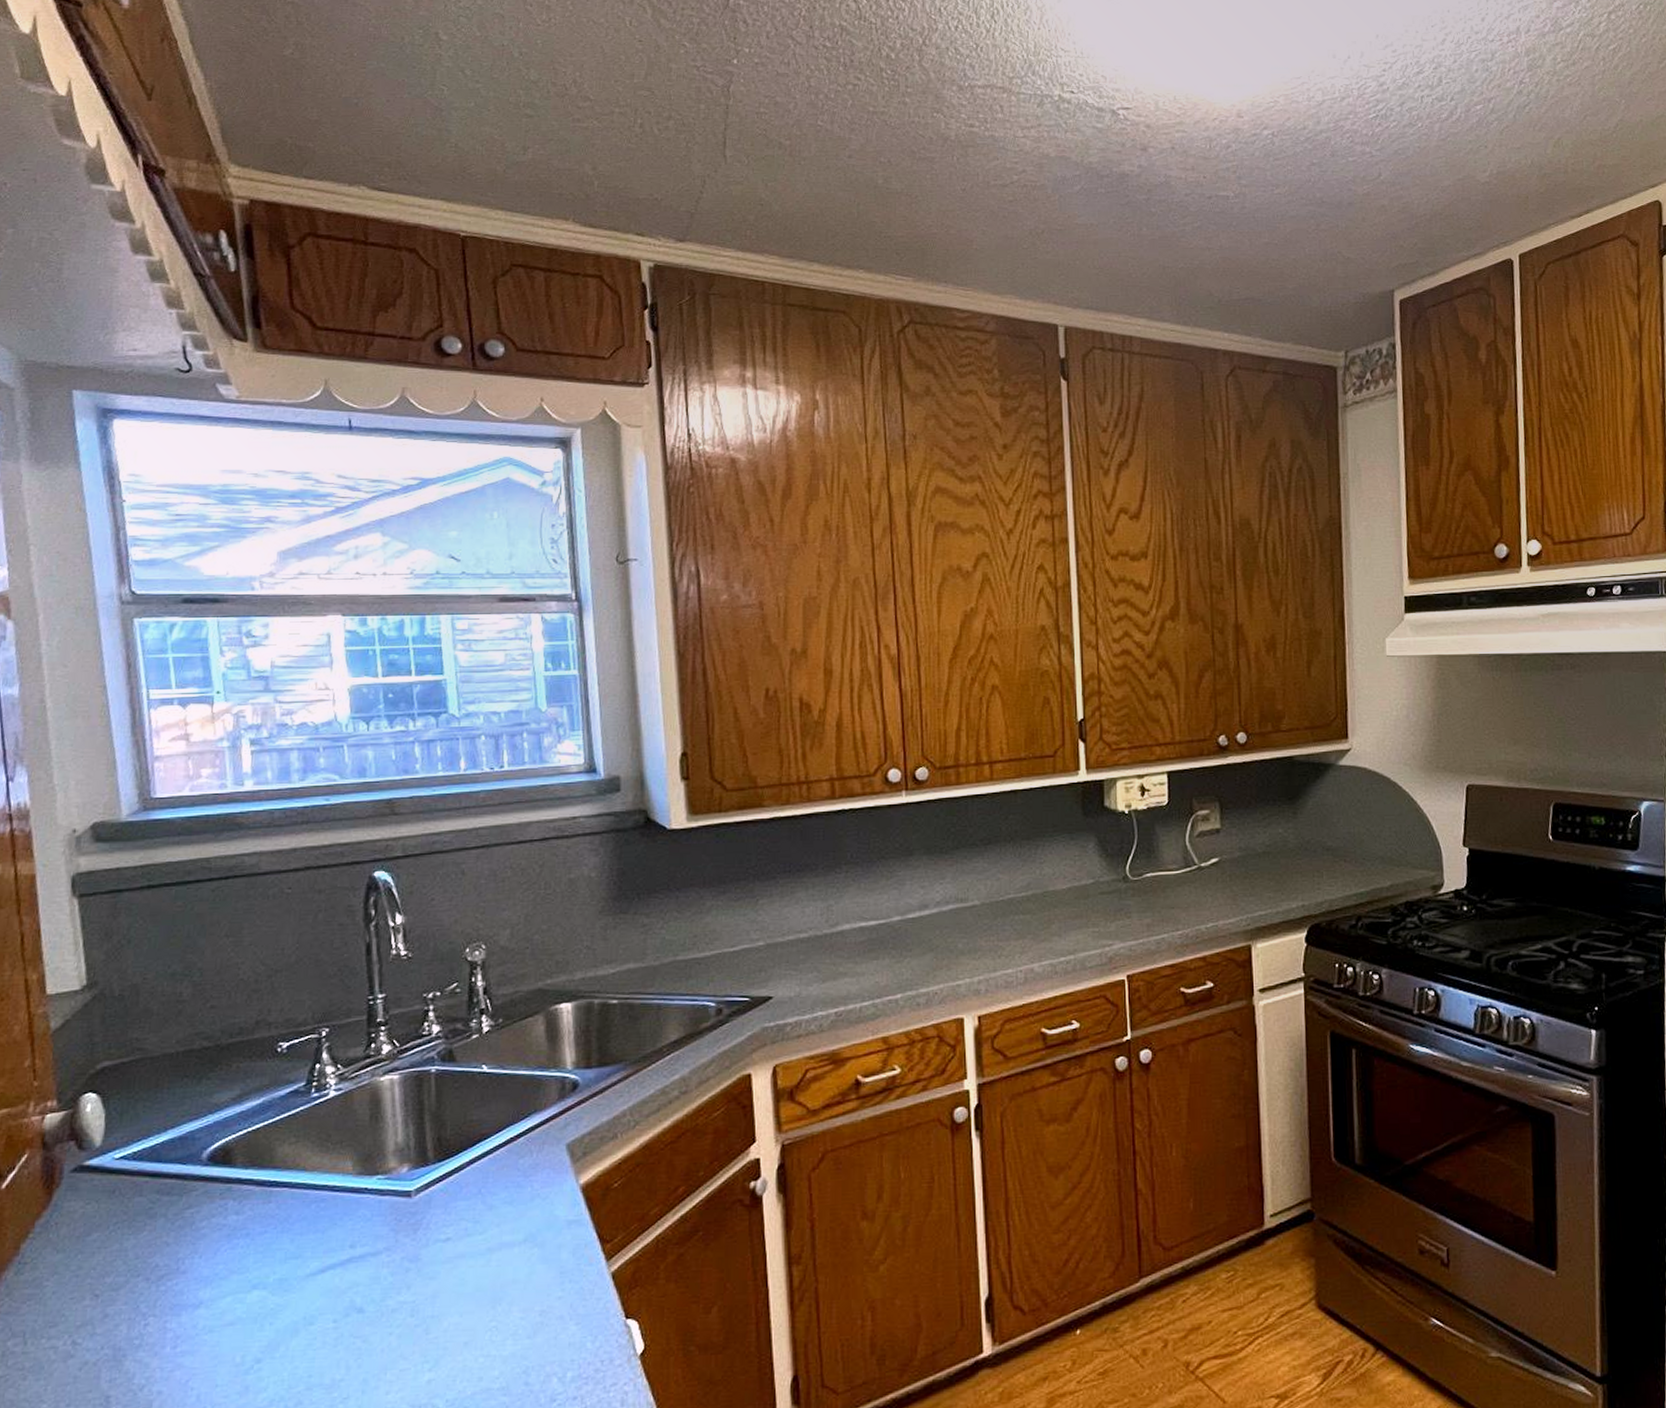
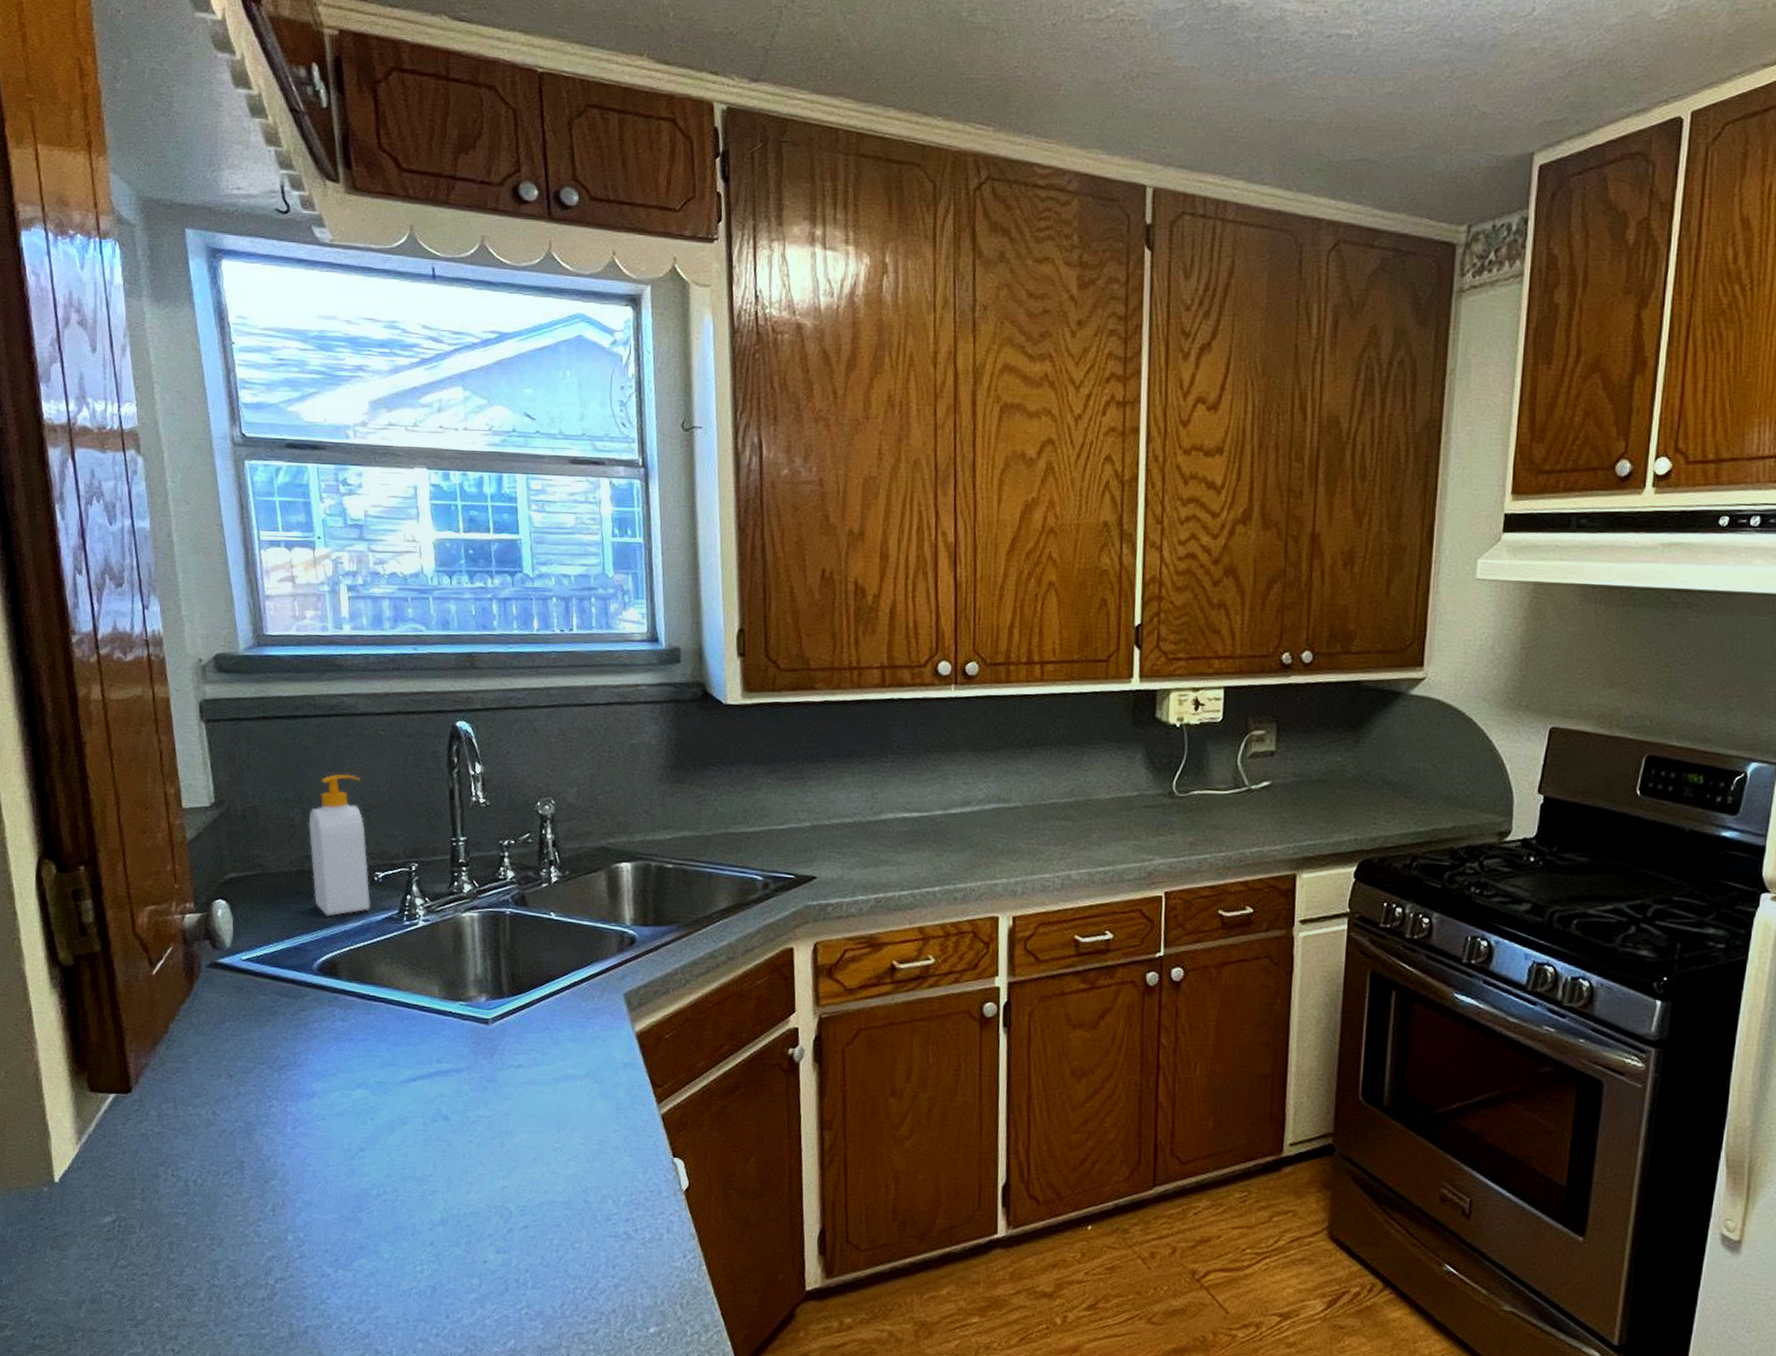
soap bottle: none [199,938,272,1098] -> present [308,774,370,917]

